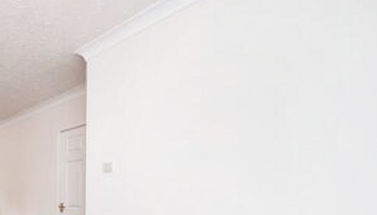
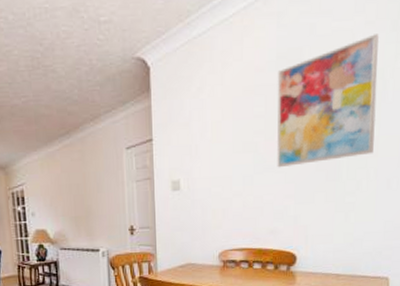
wall art: none [215,29,331,156] -> present [277,34,379,168]

